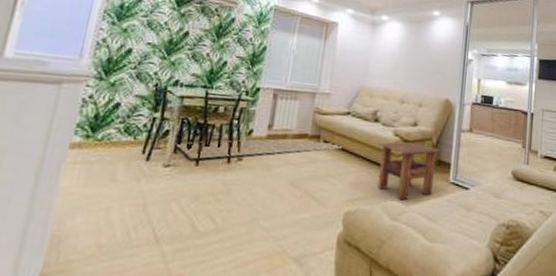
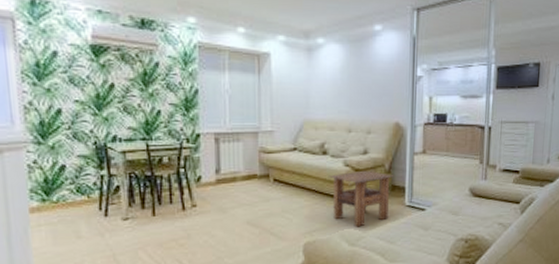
rug: present [175,138,342,160] -> none [128,181,293,211]

